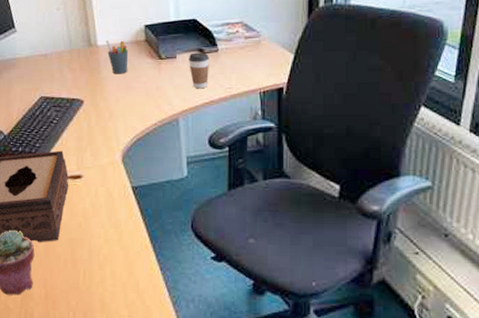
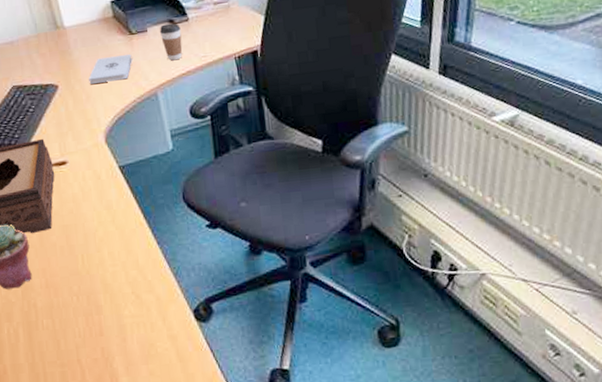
pen holder: present [105,39,129,74] -> none [72,19,99,55]
notepad: none [114,78,159,103] -> present [89,54,133,84]

